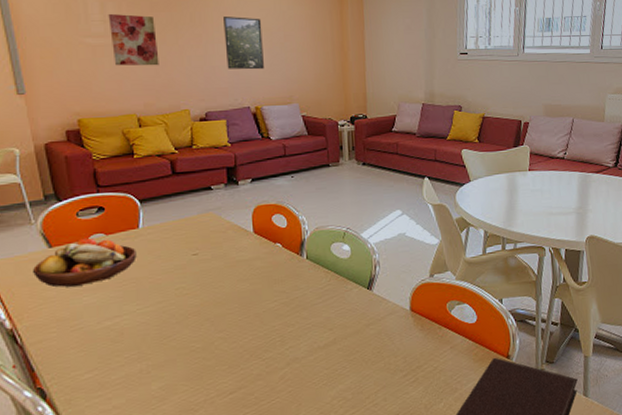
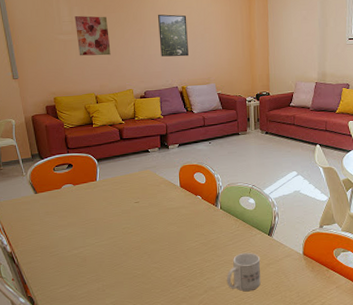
fruit bowl: present [32,237,137,287] -> none [24,187,95,223]
mug: none [315,311,359,361] -> present [227,252,261,292]

